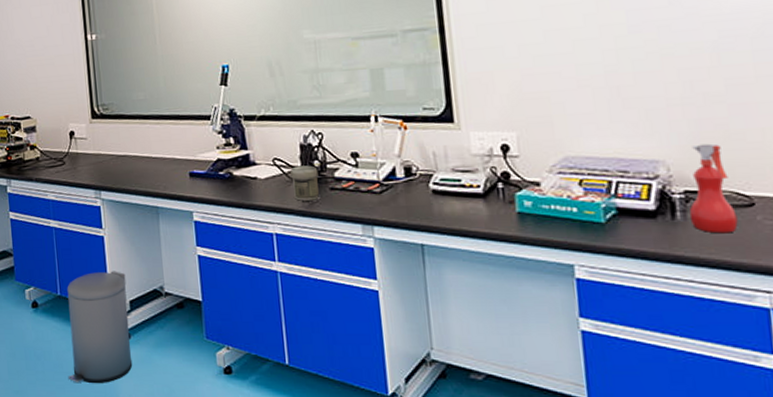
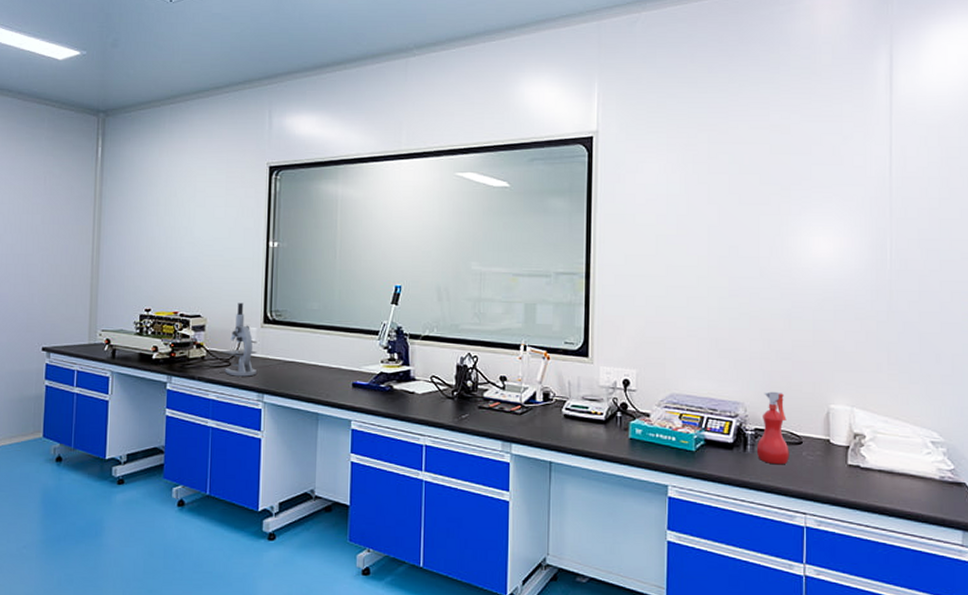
microscope: none [54,100,91,175] -> present [221,302,257,377]
pedal bin: present [67,271,133,384] -> none [206,473,278,583]
jar: present [290,165,319,201] -> none [445,384,470,417]

